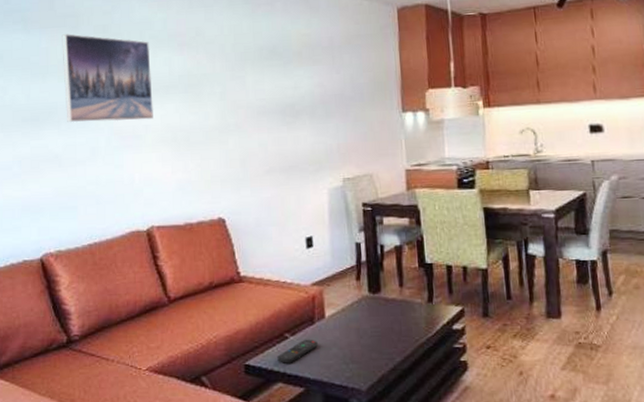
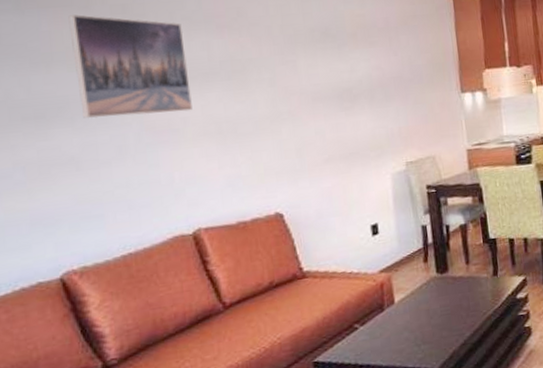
remote control: present [277,339,318,363] -> none [347,326,389,355]

